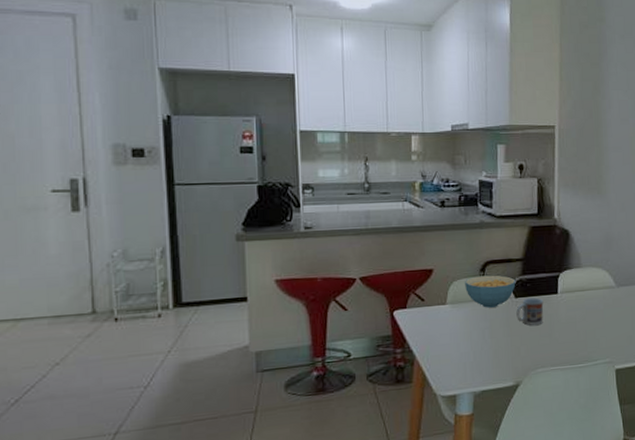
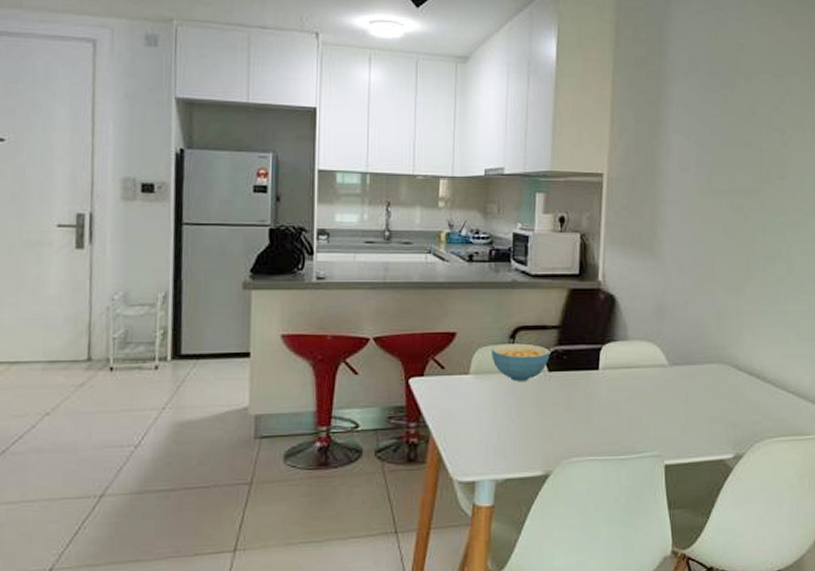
cup: present [516,297,544,326] -> none [549,373,582,405]

